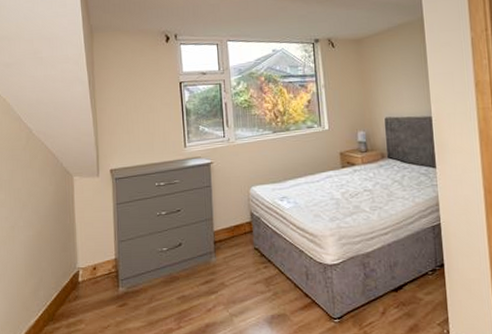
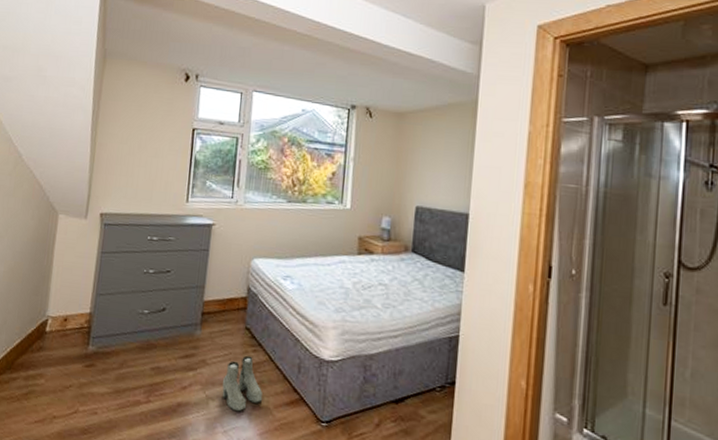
boots: none [241,272,280,323] -> present [222,355,263,412]

